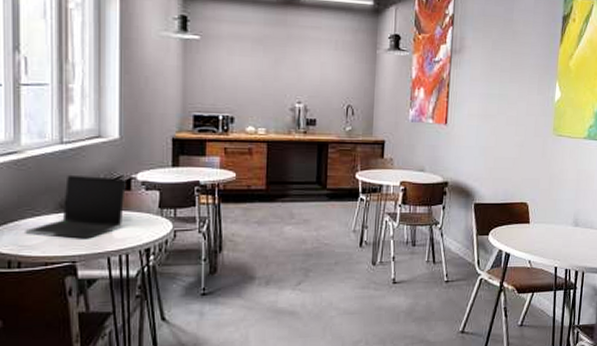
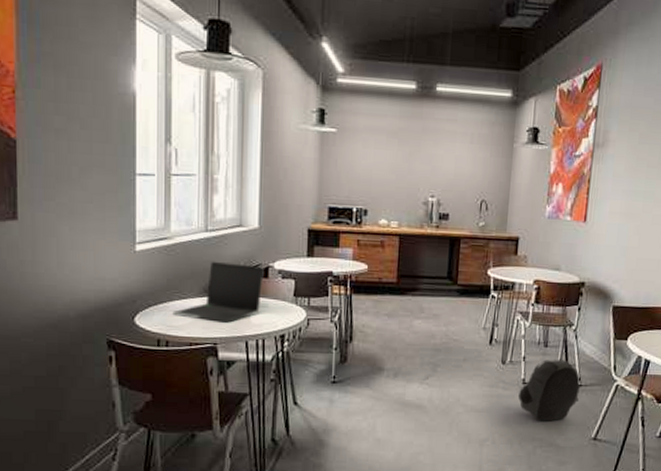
backpack: none [389,257,447,319] -> present [518,359,581,422]

